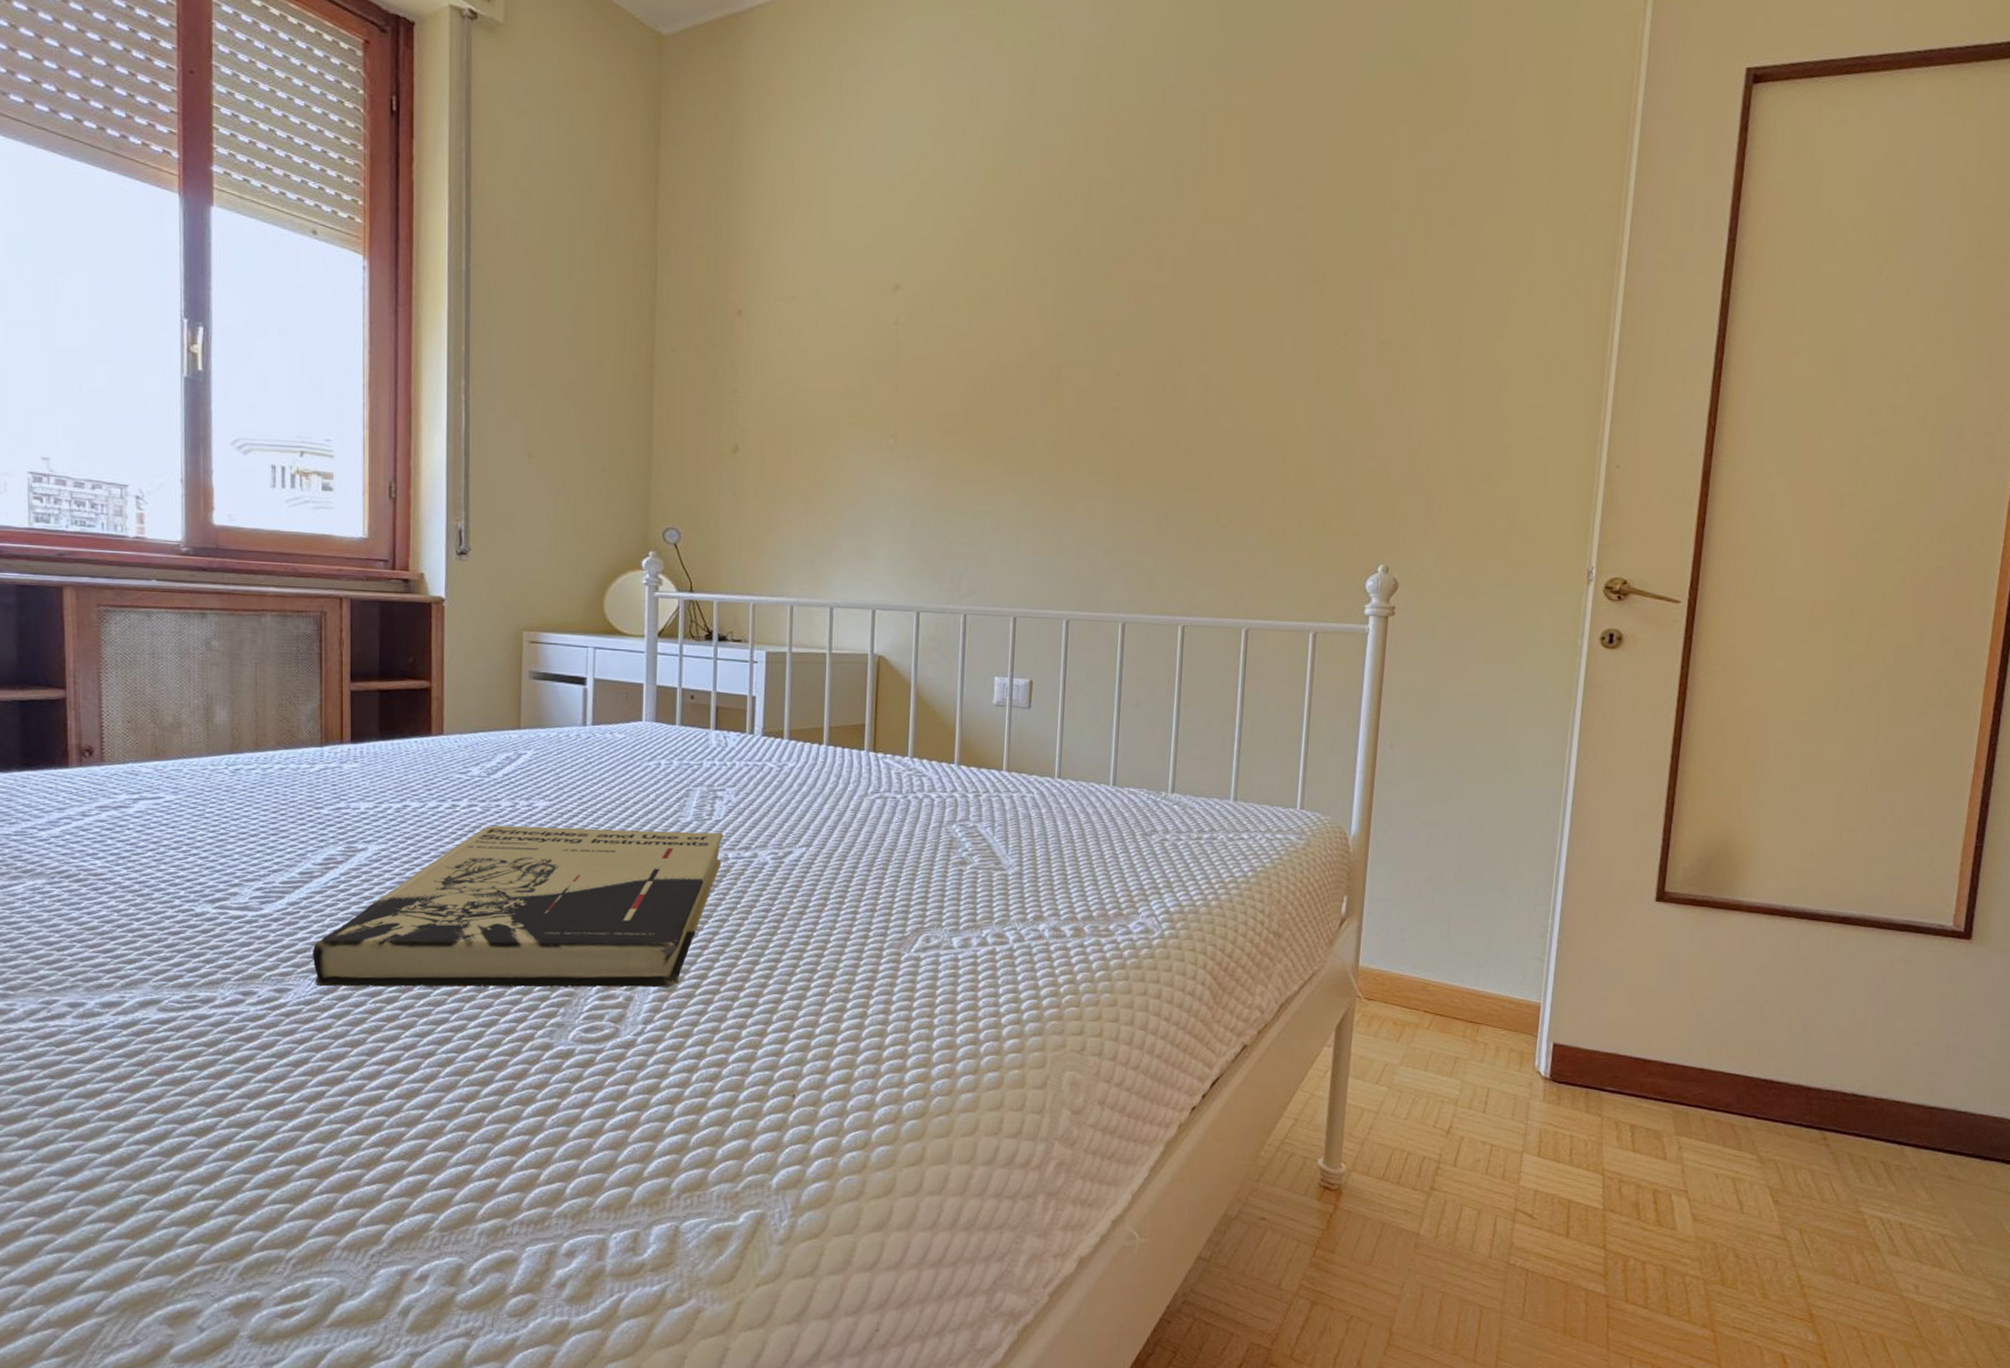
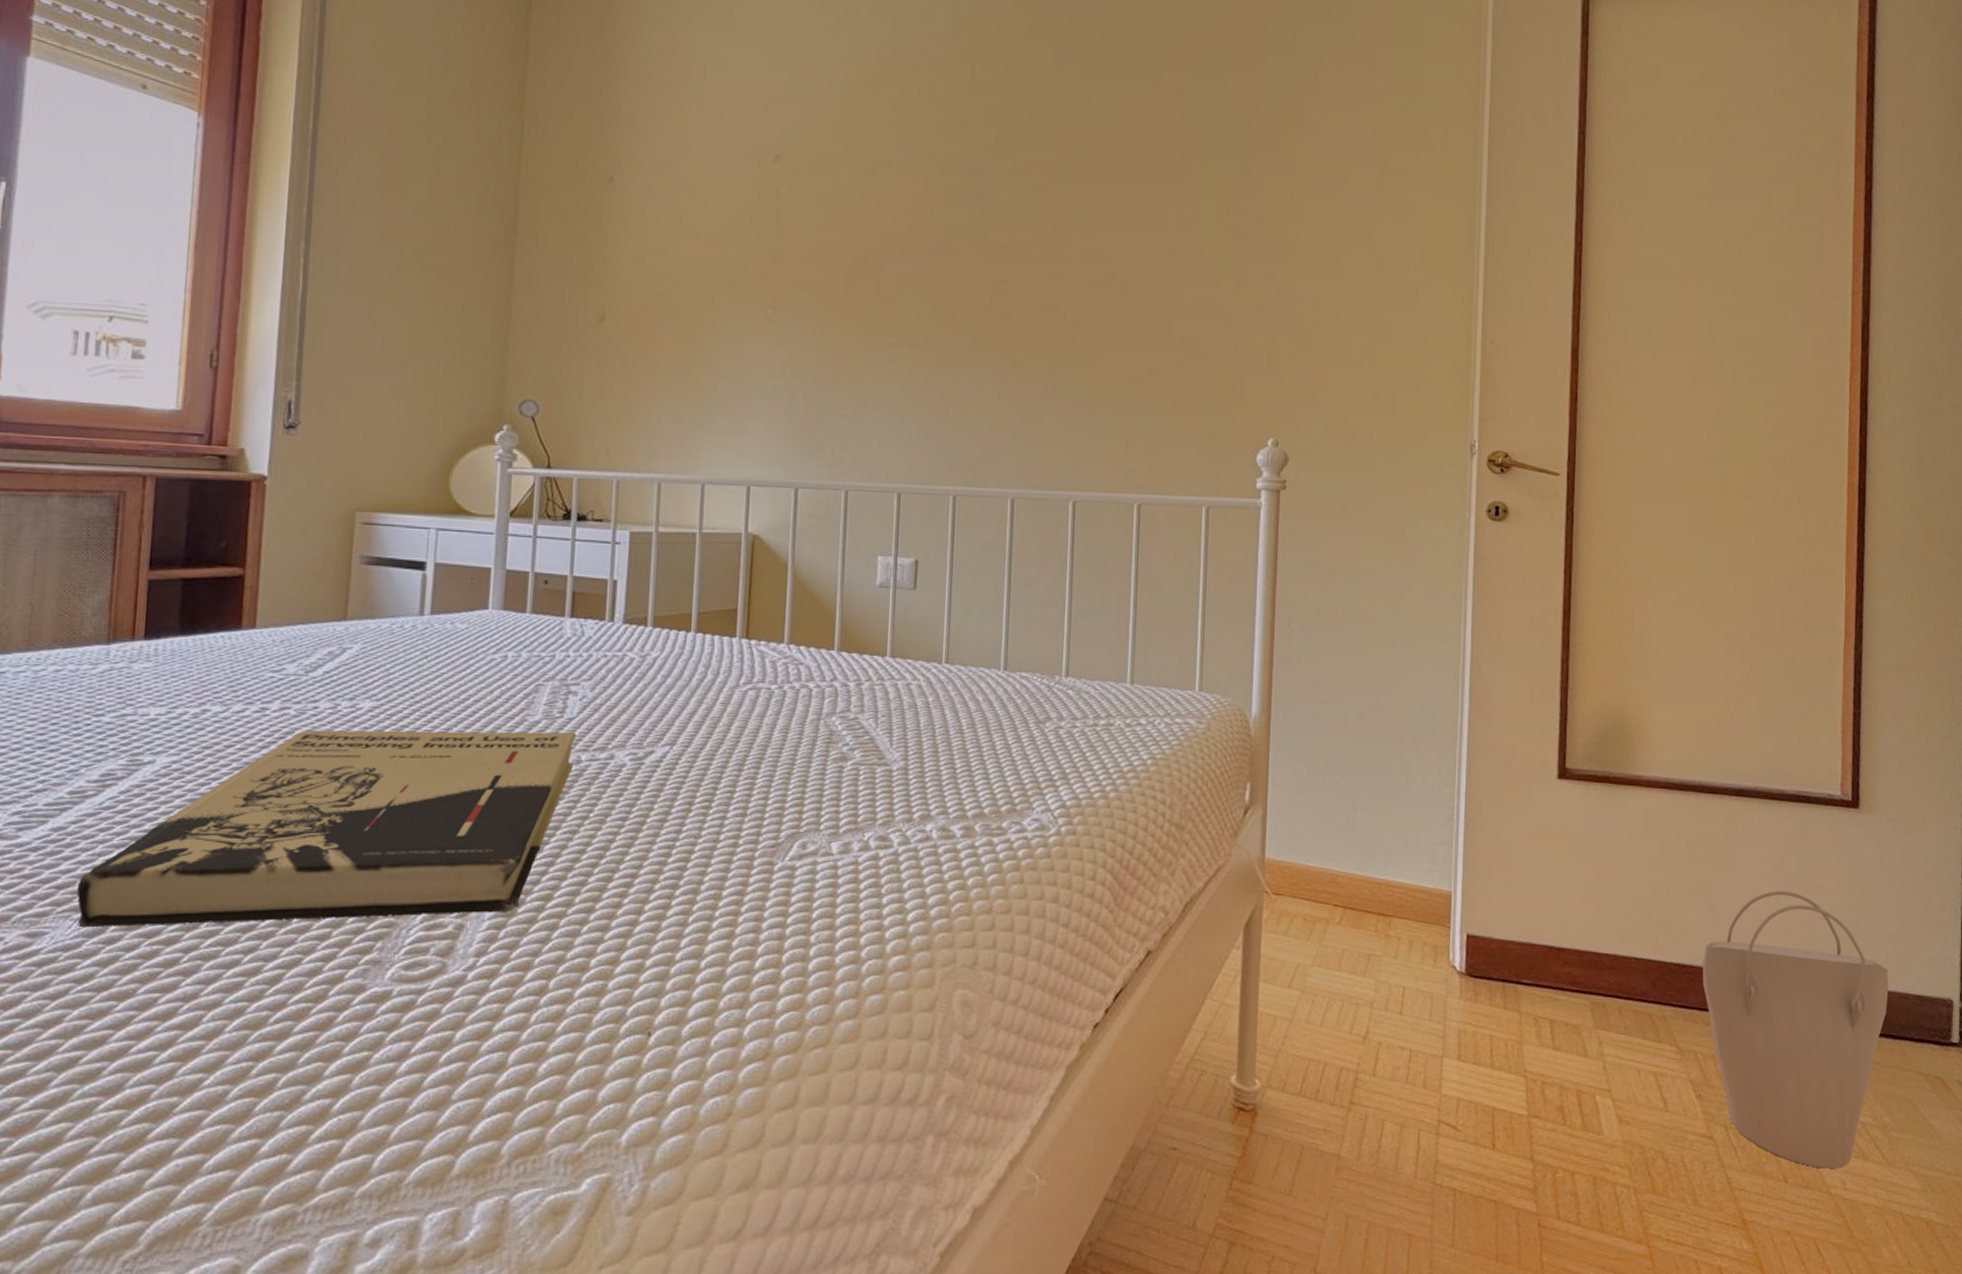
shopping bag: none [1789,1015,1985,1274] -> present [1702,891,1889,1169]

